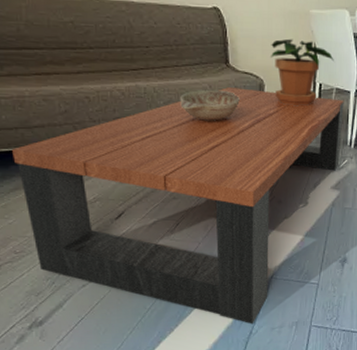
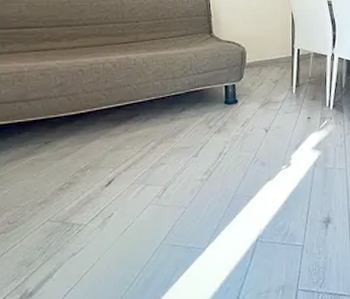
coffee table: present [11,87,344,324] -> none [9,56,322,290]
decorative bowl: present [180,90,240,121] -> none [167,58,223,88]
potted plant: present [271,38,334,107] -> none [251,9,310,71]

